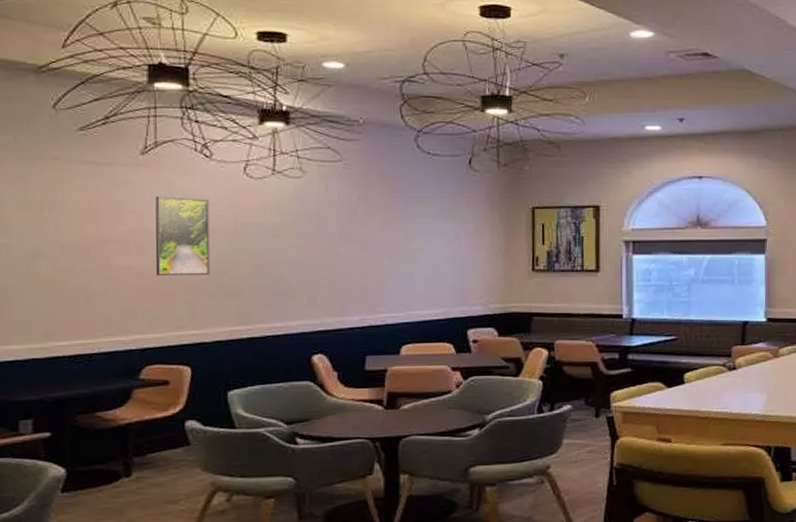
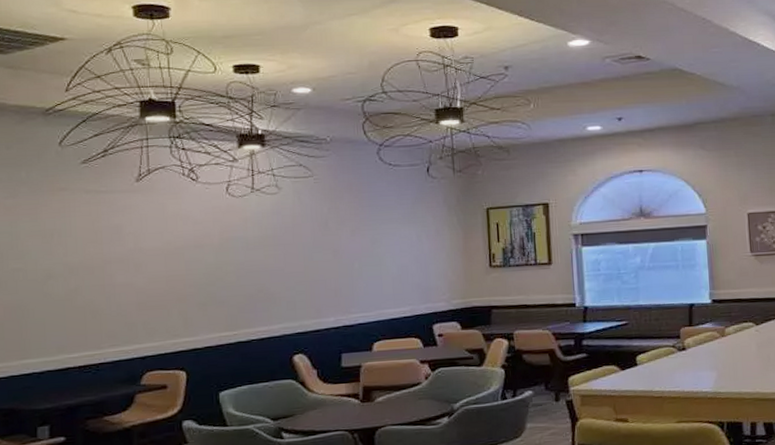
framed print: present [155,196,210,277] -> none [150,217,200,290]

